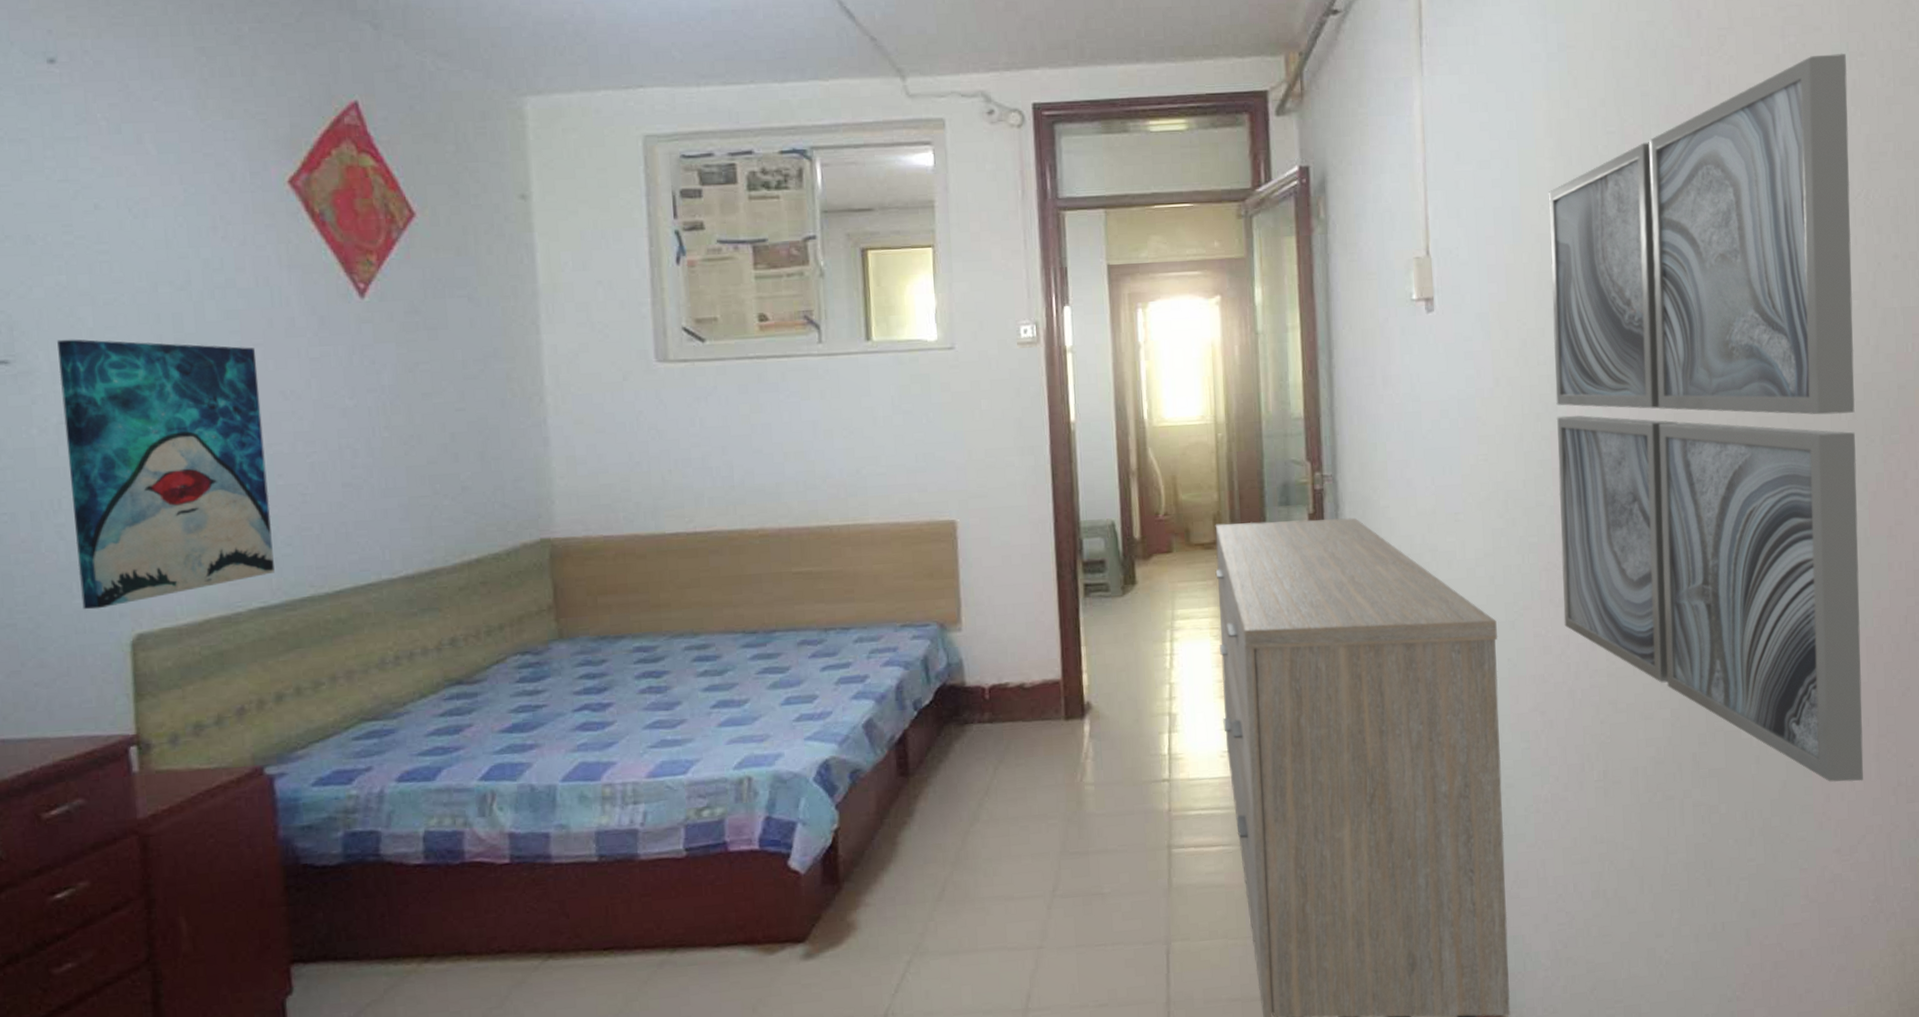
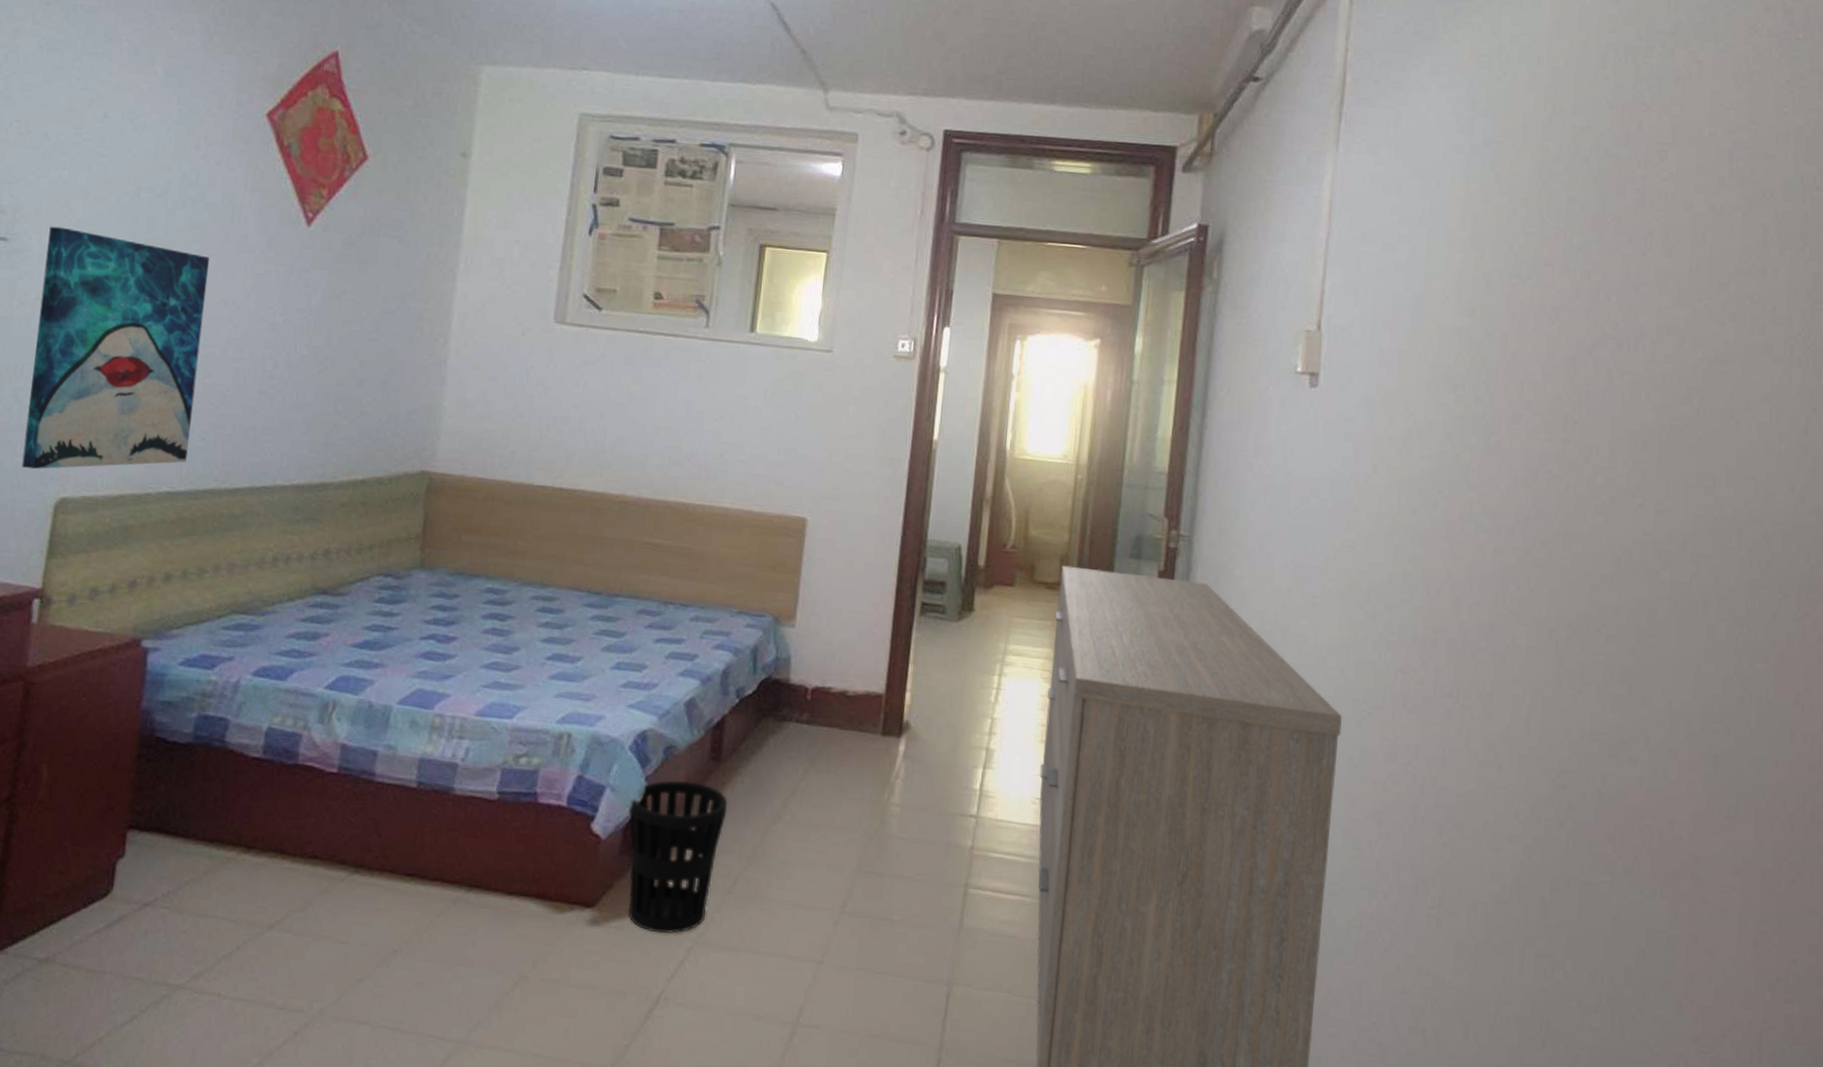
wastebasket: none [823,800,924,954] -> present [628,780,728,934]
wall art: present [1548,53,1864,783] -> none [1415,183,1800,968]

